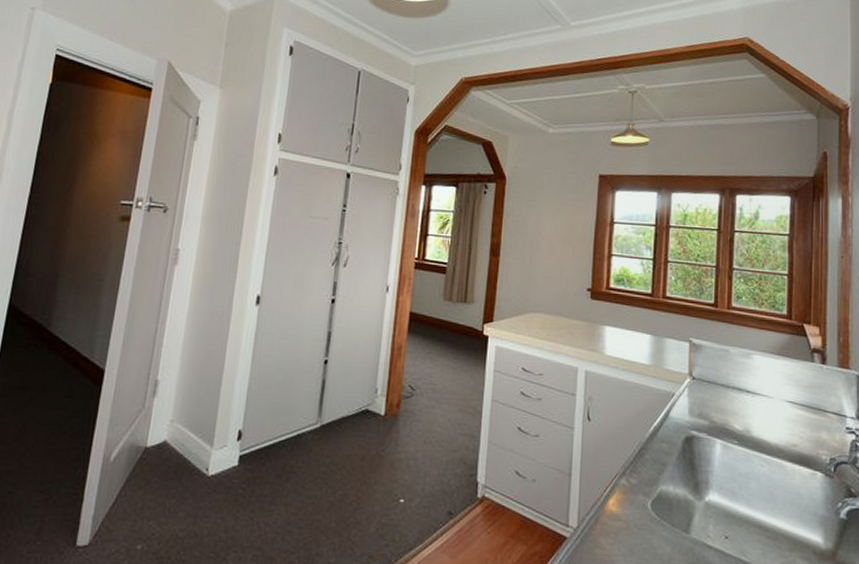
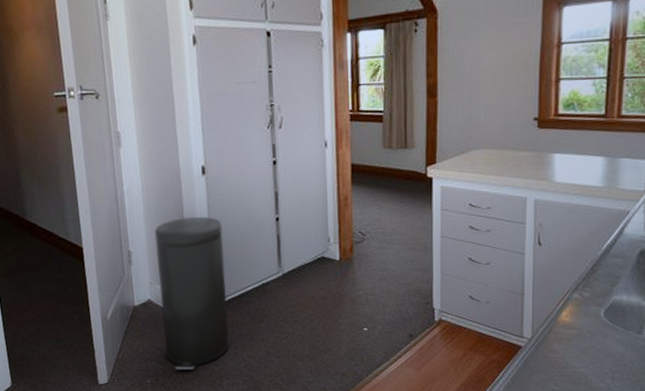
pedal bin: none [168,348,266,536] -> present [154,216,230,370]

